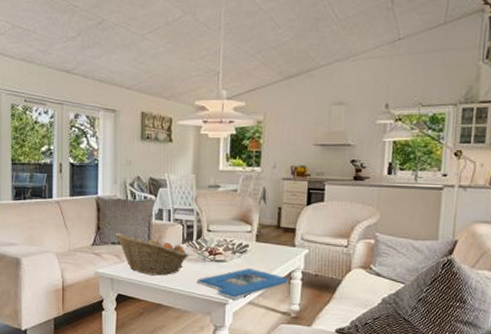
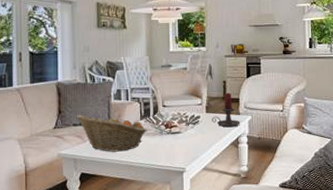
board game: present [197,268,290,299] -> none [155,137,237,167]
candle holder: none [262,221,295,261] -> present [212,93,240,128]

